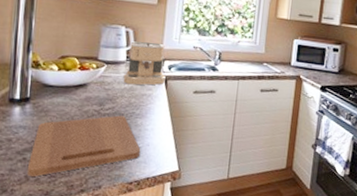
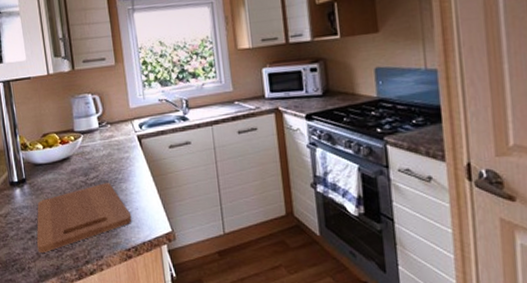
coffee maker: present [123,41,166,85] -> none [99,103,139,151]

